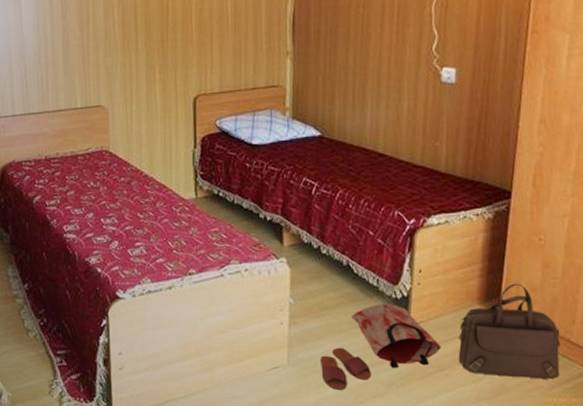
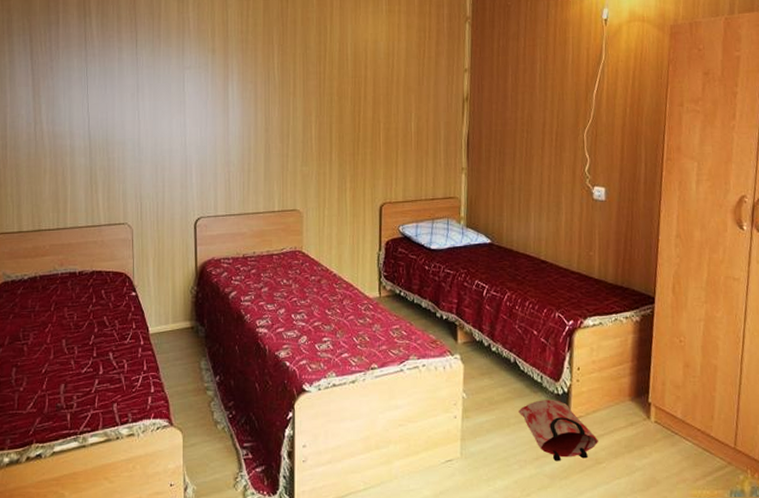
slippers: present [320,347,371,390] -> none [490,440,537,482]
handbag: present [458,283,560,379] -> none [613,381,703,472]

